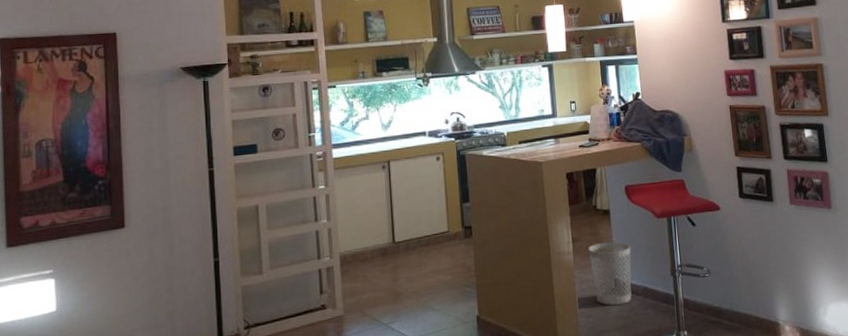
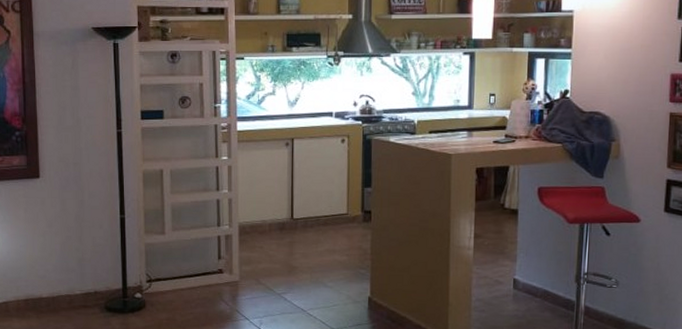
wastebasket: present [588,242,632,305] -> none [490,241,536,304]

